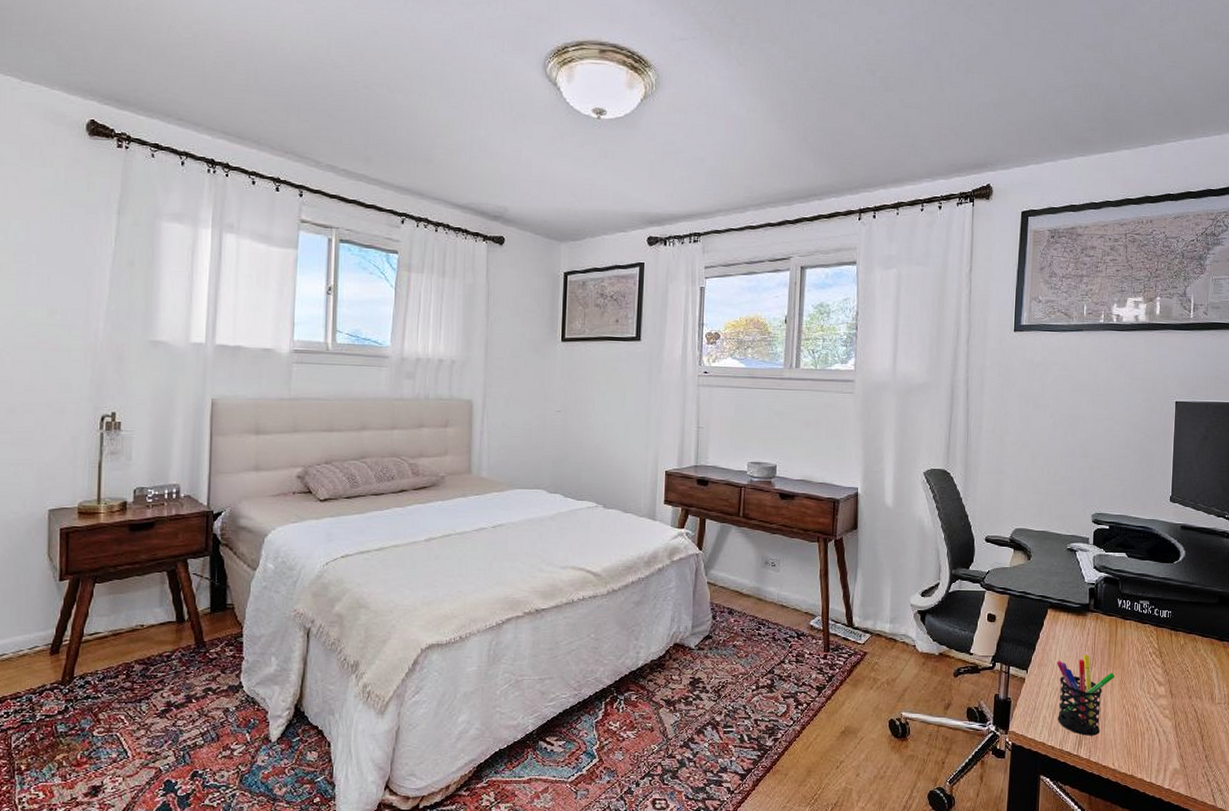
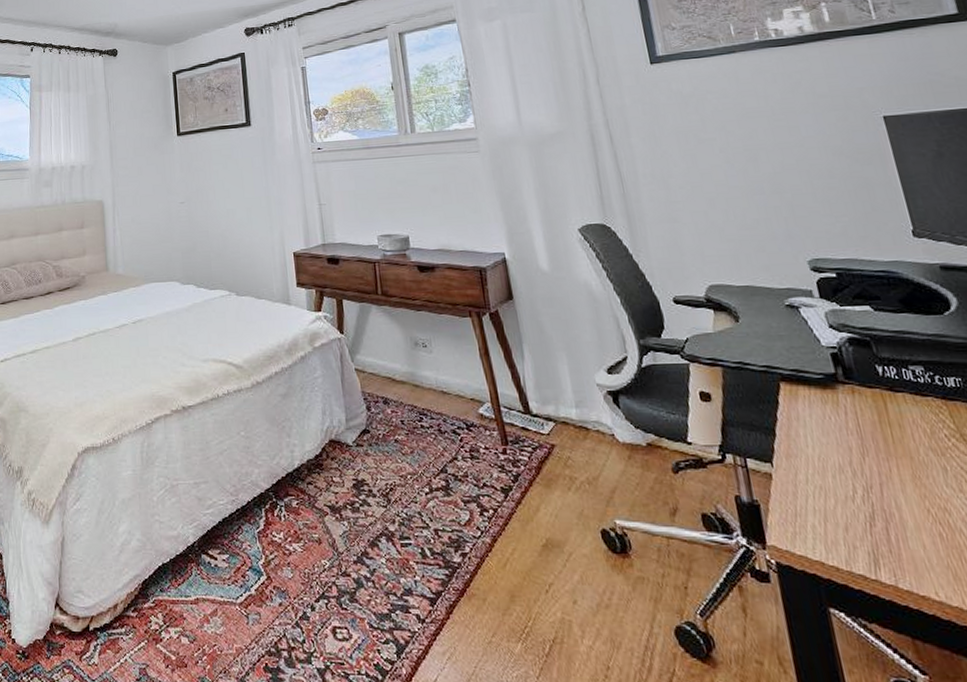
pen holder: present [1057,654,1115,736] -> none [811,440,903,553]

